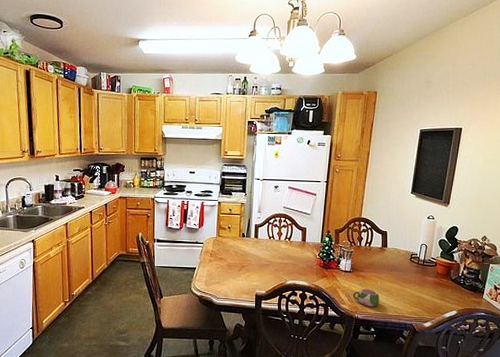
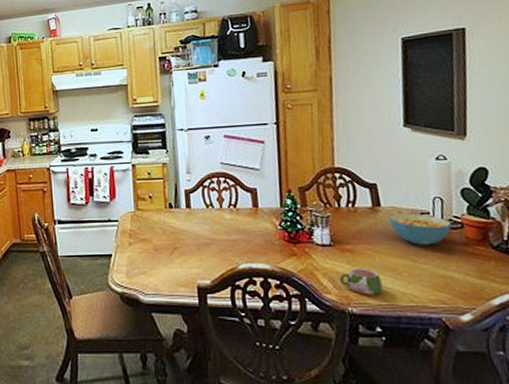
cereal bowl: none [391,253,429,276] -> present [389,213,452,245]

